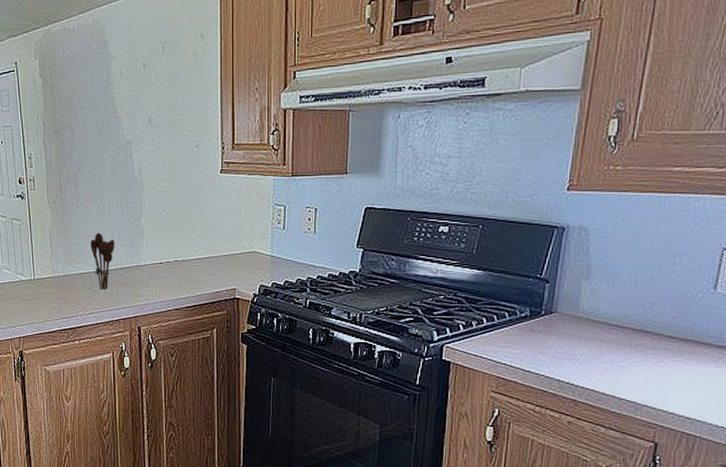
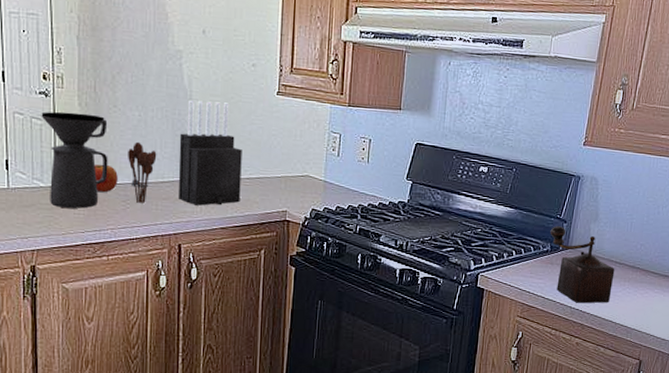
coffee maker: none [19,211,75,298] -> present [41,111,108,209]
apple: none [64,256,84,282] -> present [94,164,118,193]
knife block: none [134,186,191,289] -> present [178,100,242,206]
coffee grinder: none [528,287,616,376] -> present [550,226,615,304]

